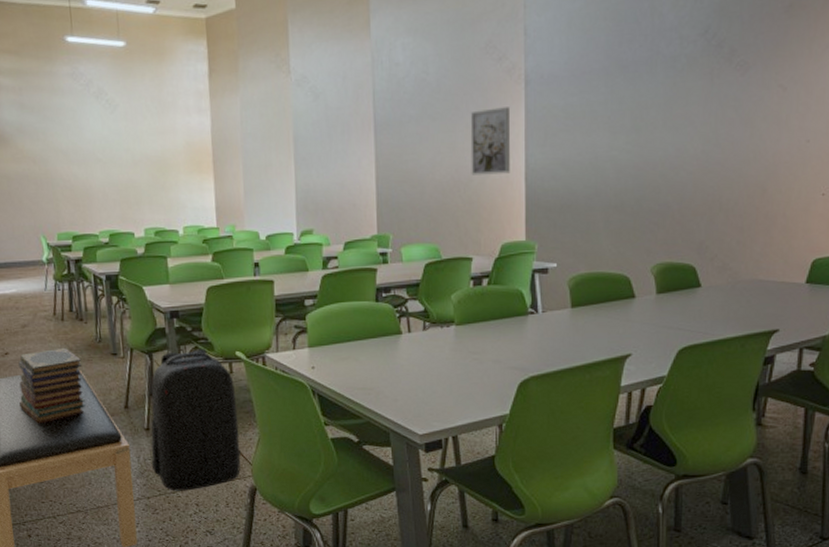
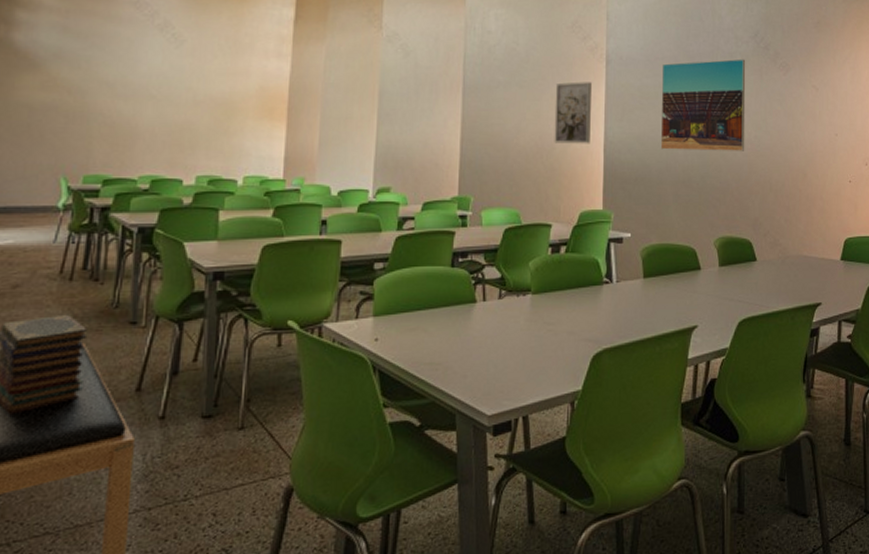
backpack: present [151,349,241,491] -> none [160,317,282,498]
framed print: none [588,62,693,174] -> present [660,59,746,151]

